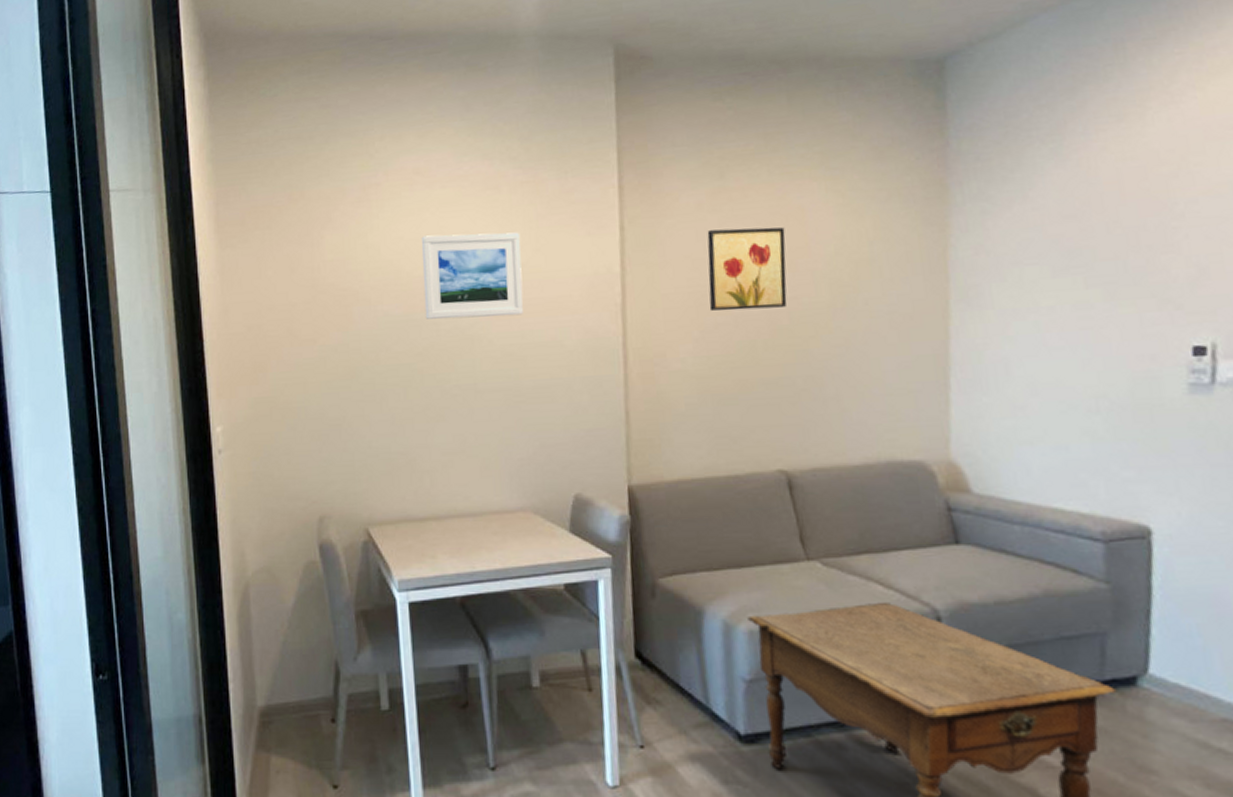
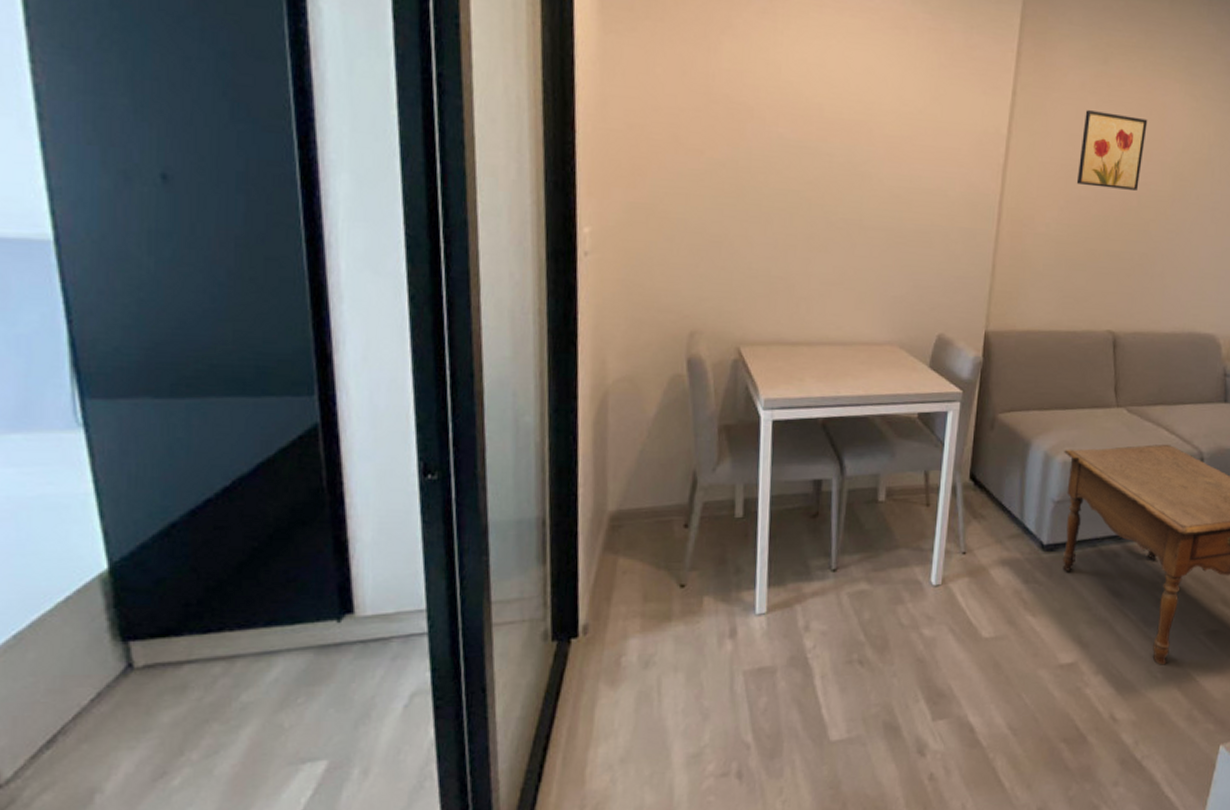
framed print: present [421,232,524,319] -> none [819,63,922,160]

